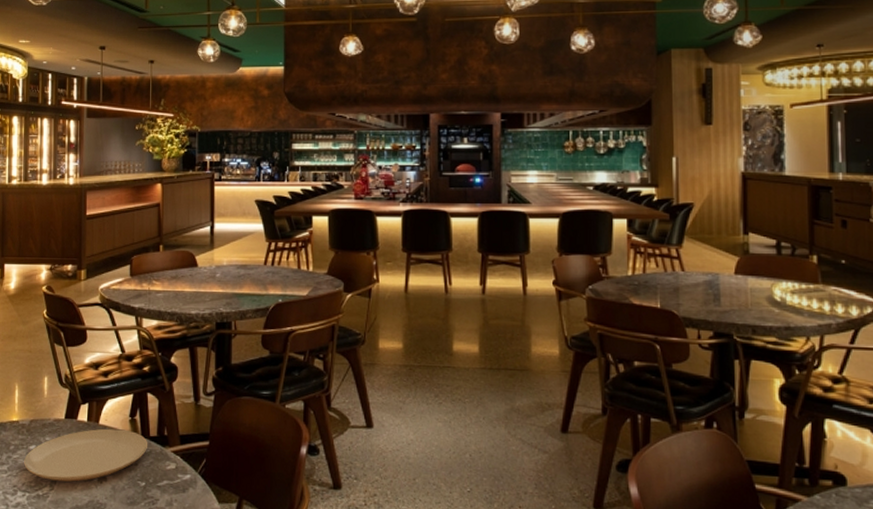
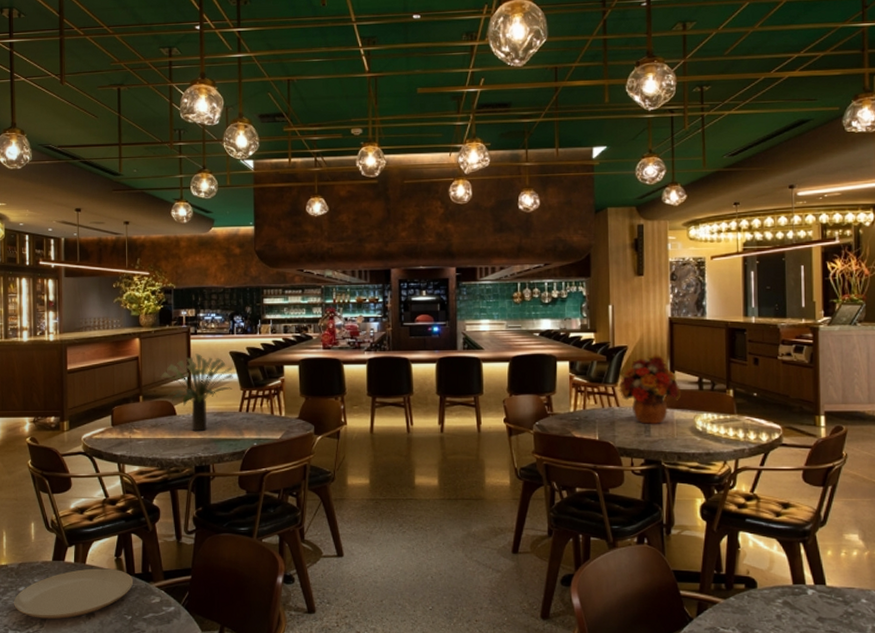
flower arrangement: none [182,201,259,286] -> present [160,354,233,432]
flower arrangement: none [683,212,755,292] -> present [618,354,681,424]

